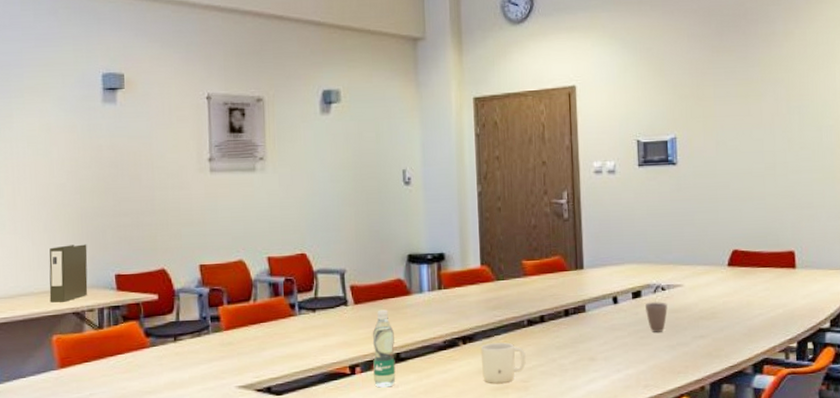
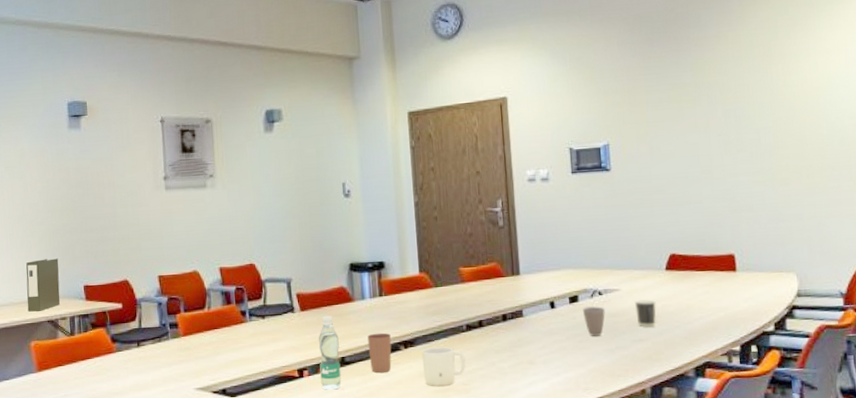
cup: none [424,327,450,369] -> present [367,332,392,373]
mug: none [697,296,718,323] -> present [635,300,656,326]

